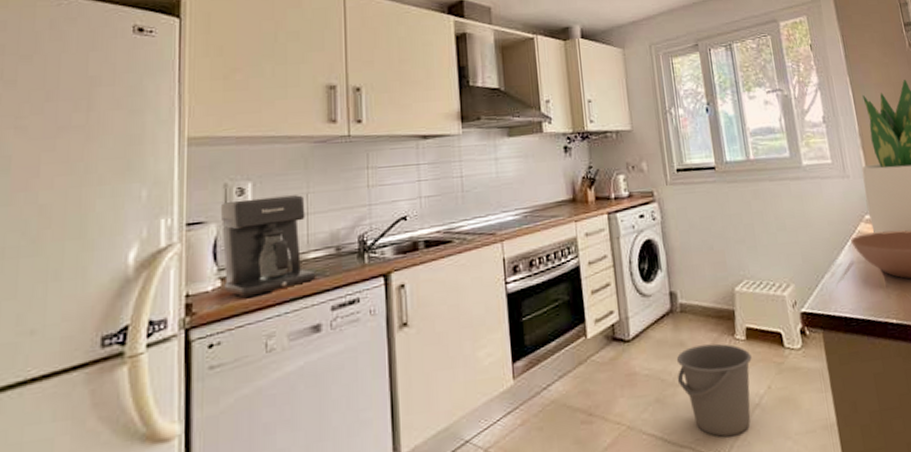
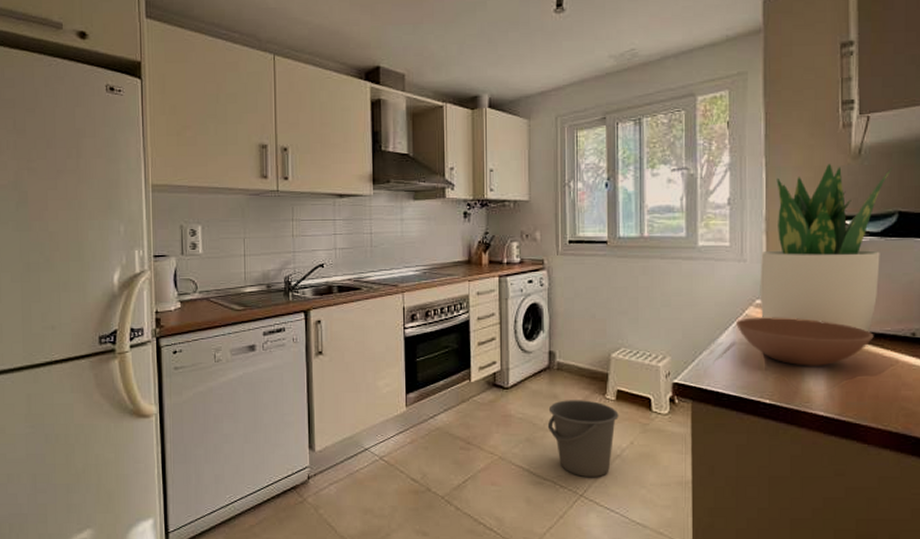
coffee maker: present [220,195,316,298] -> none [178,239,251,318]

